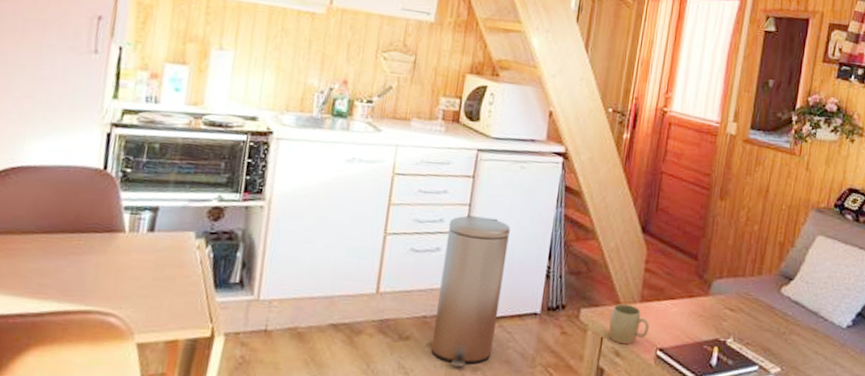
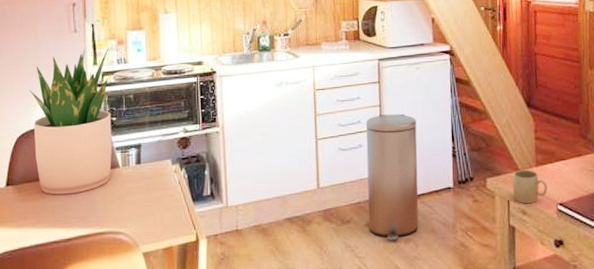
planter: none [11,75,137,258] -> present [29,48,112,195]

